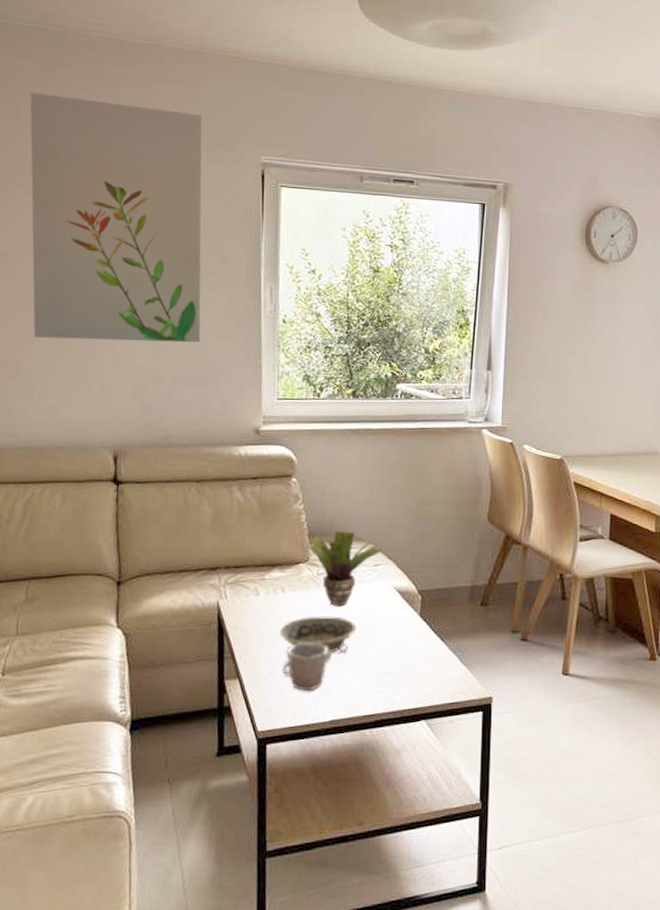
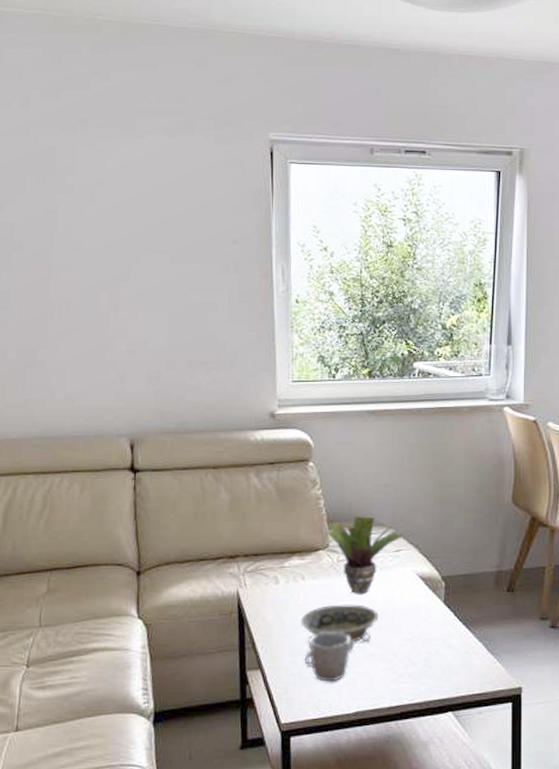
wall art: present [30,93,203,343] -> none [39,80,214,327]

